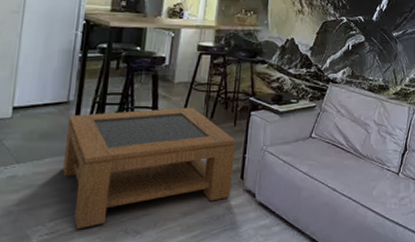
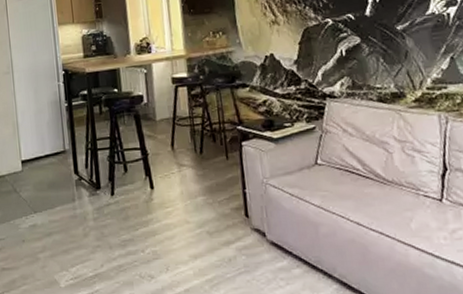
coffee table: present [63,107,236,230] -> none [68,144,238,275]

